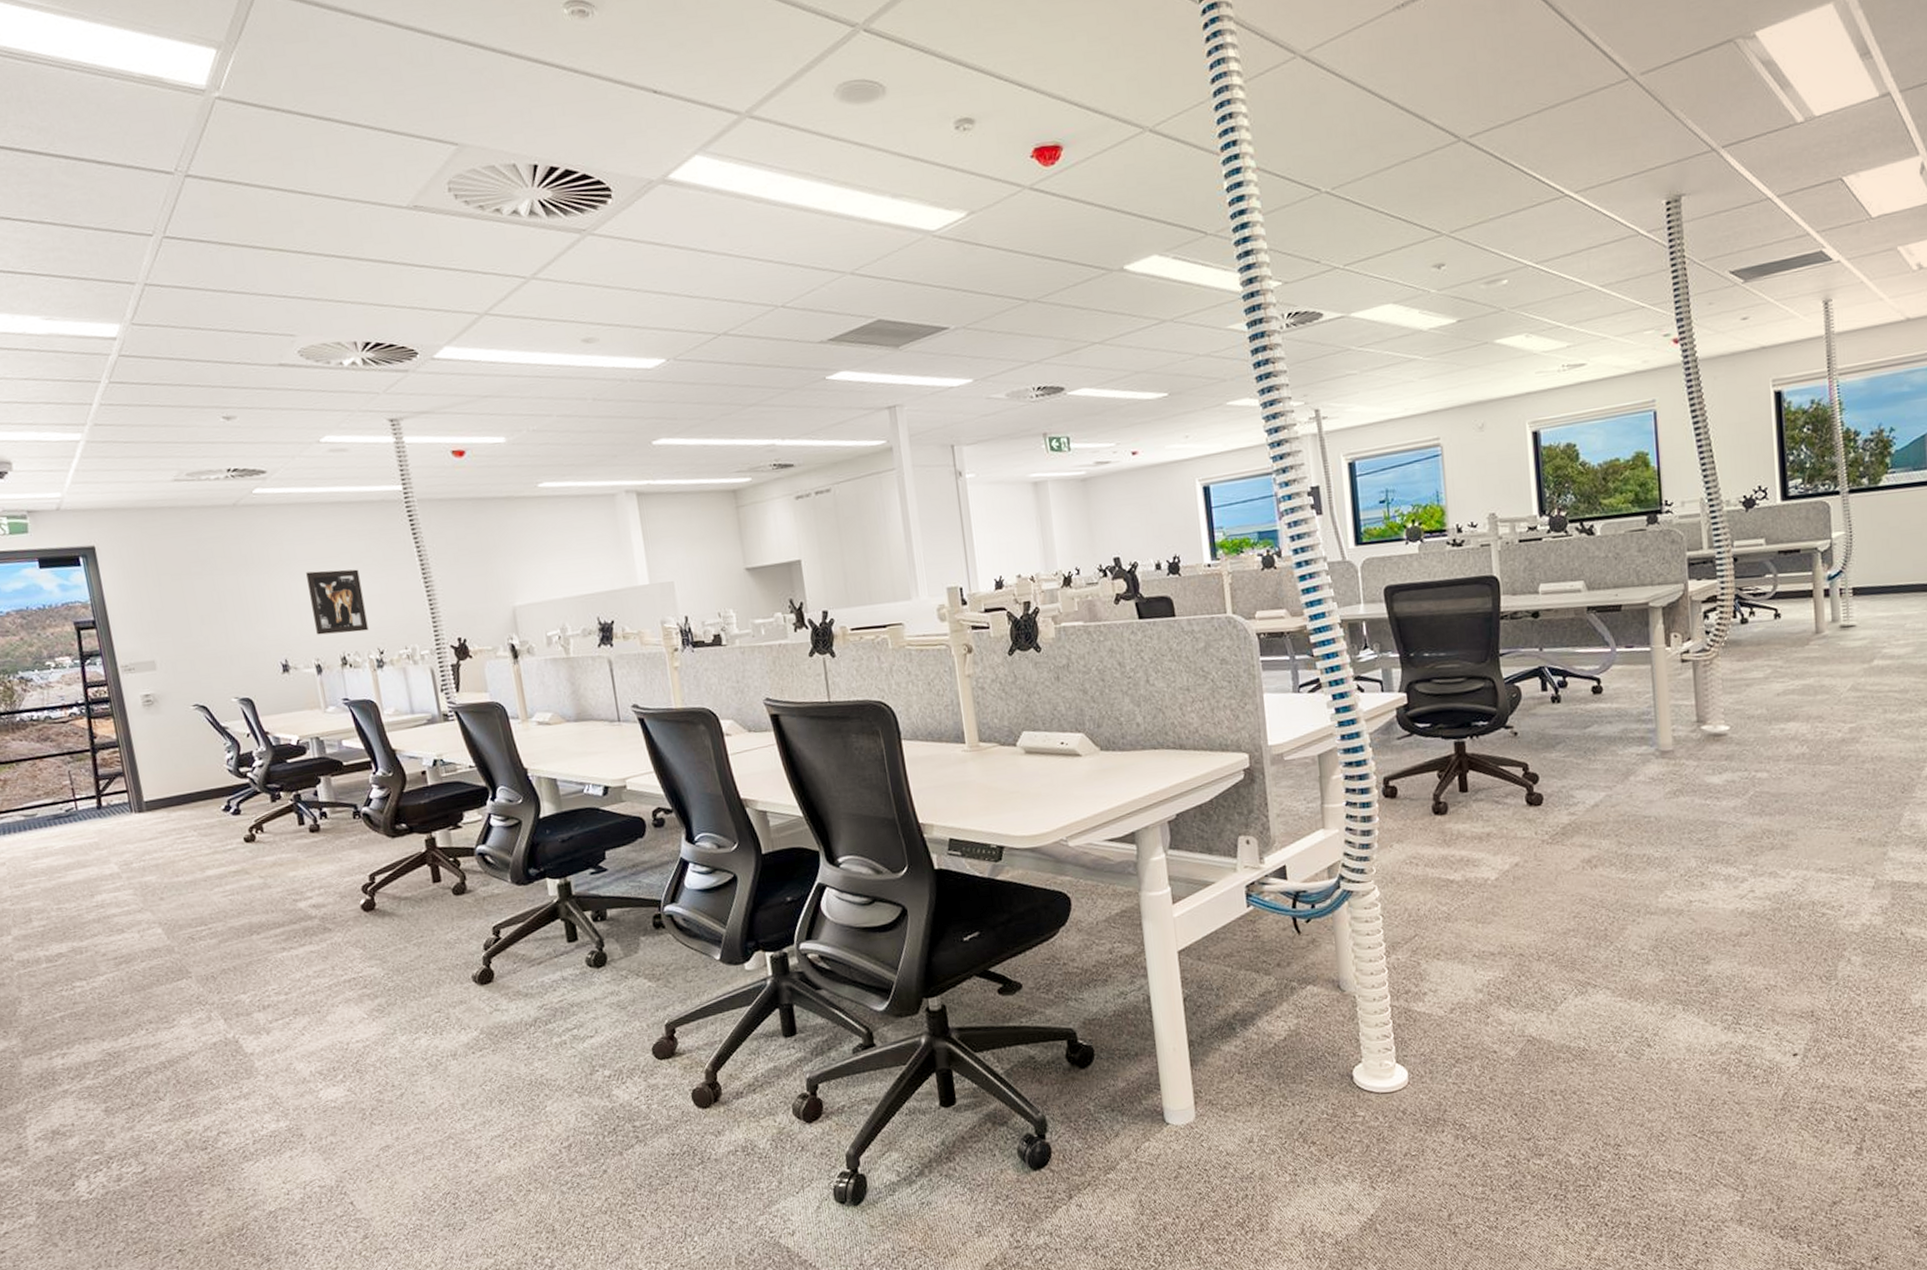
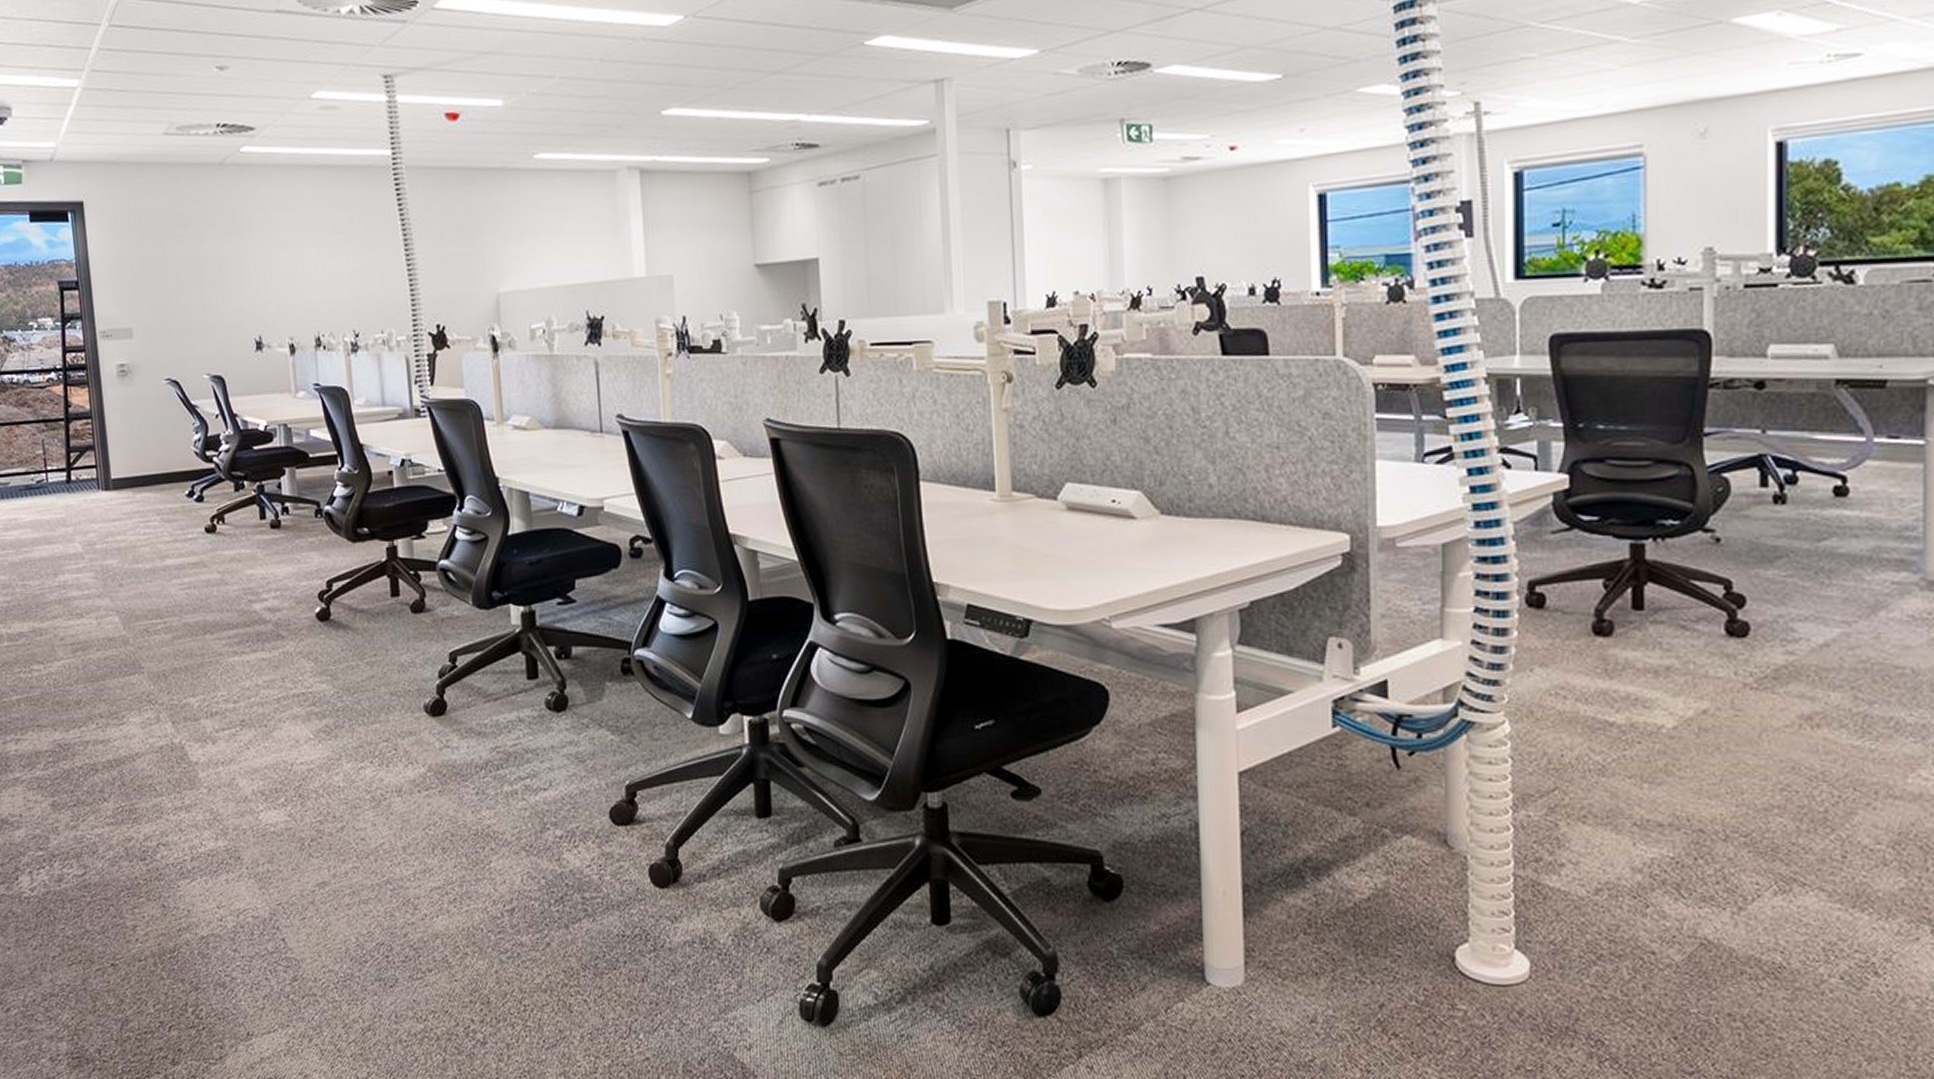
wall art: present [306,569,369,635] -> none [287,240,345,312]

